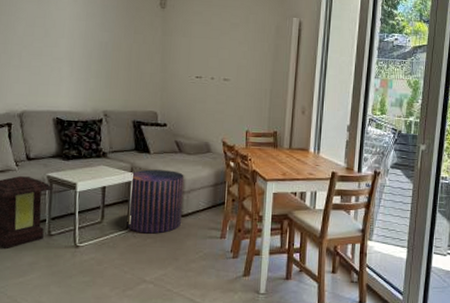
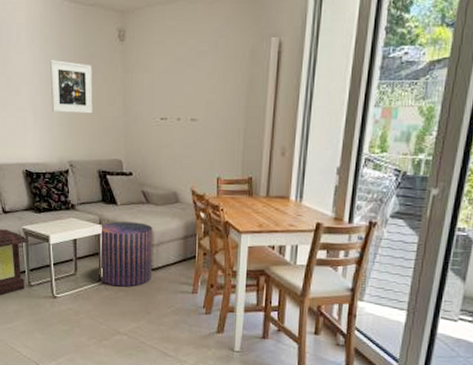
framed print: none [89,18,133,69] -> present [50,60,93,114]

